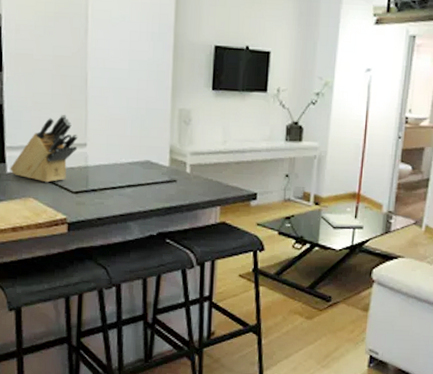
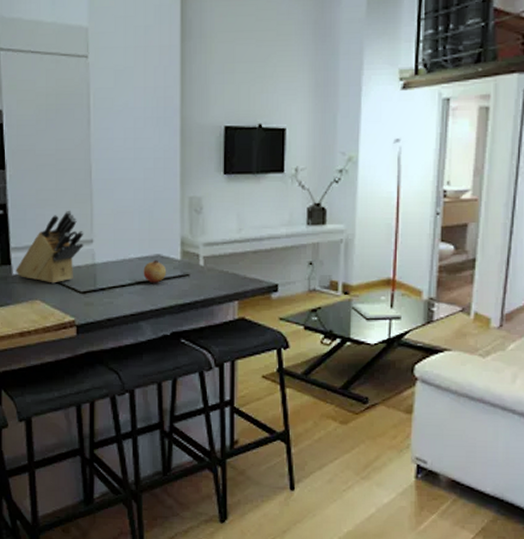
fruit: none [133,164,156,187] -> present [143,259,167,283]

